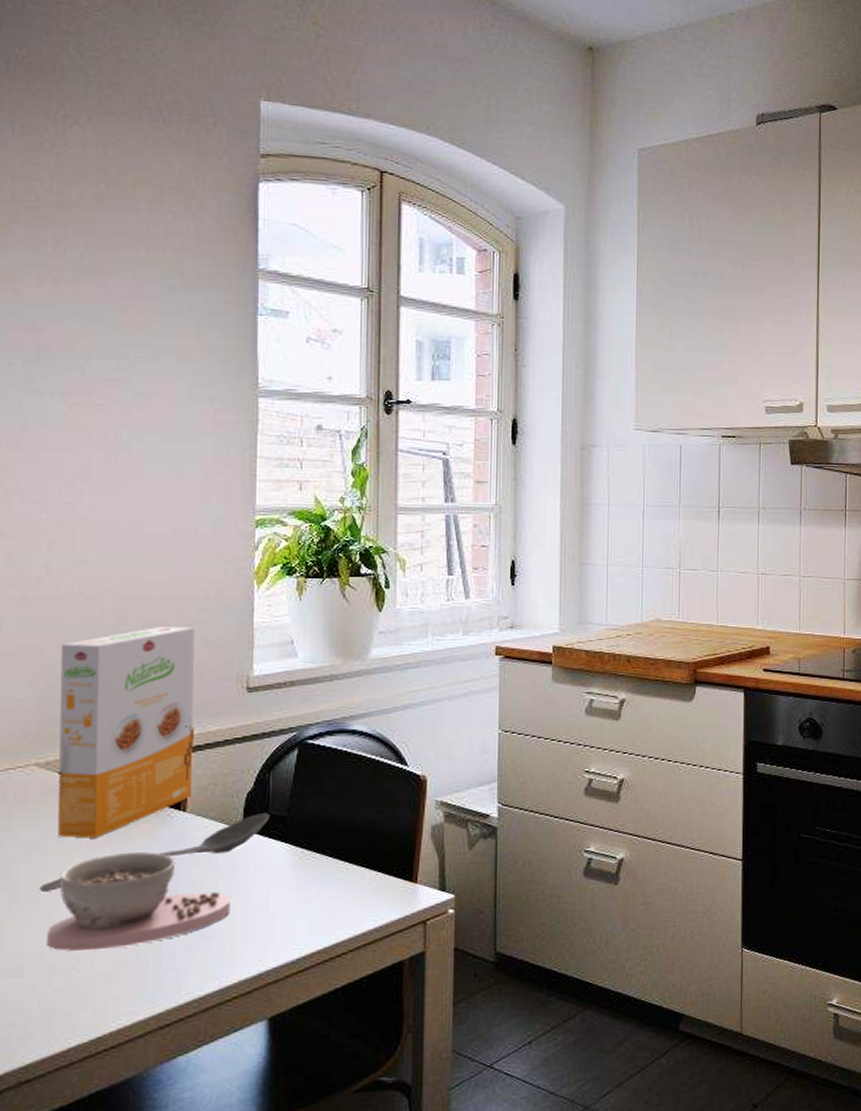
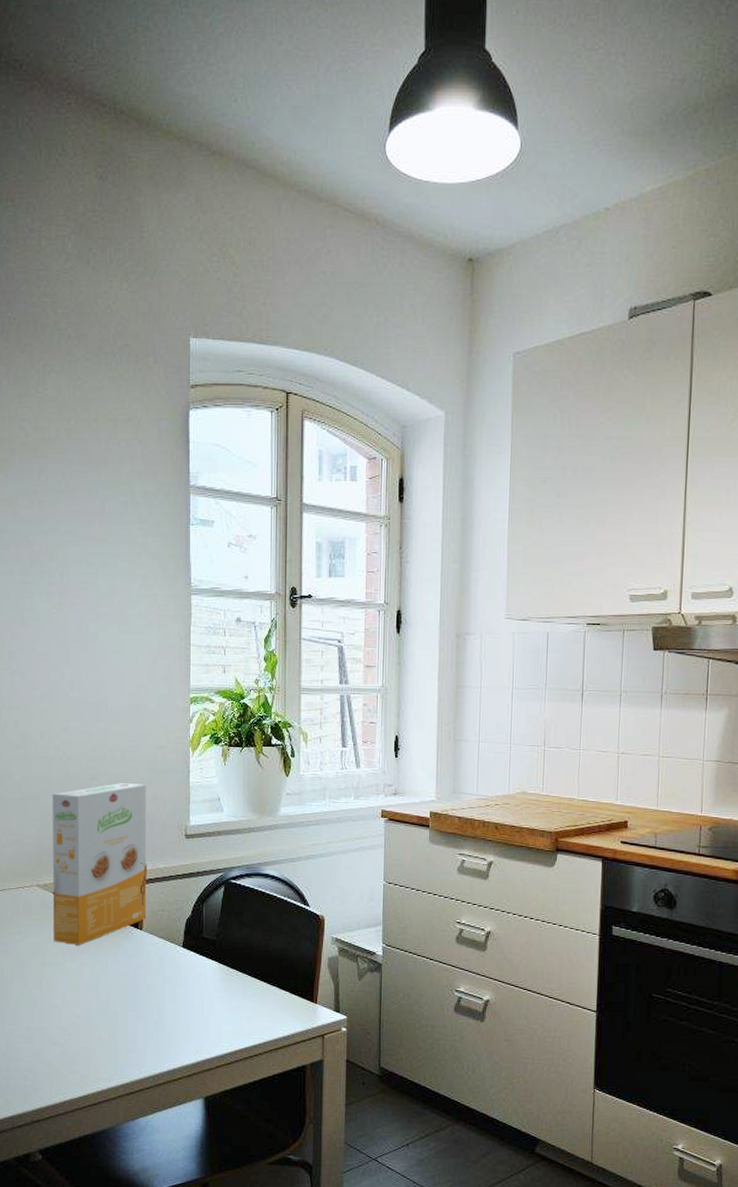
stirrer: present [39,813,269,892] -> none [42,936,203,983]
bowl: present [47,852,230,952] -> none [48,958,175,1031]

